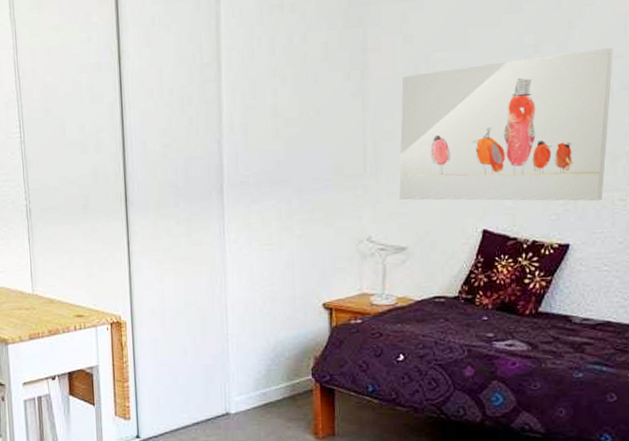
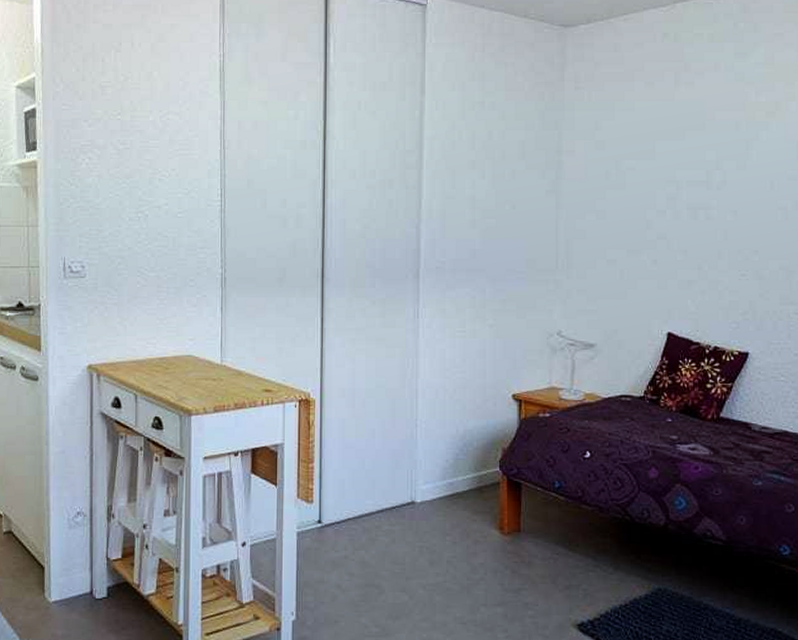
wall art: present [399,47,613,202] -> none [589,169,787,313]

